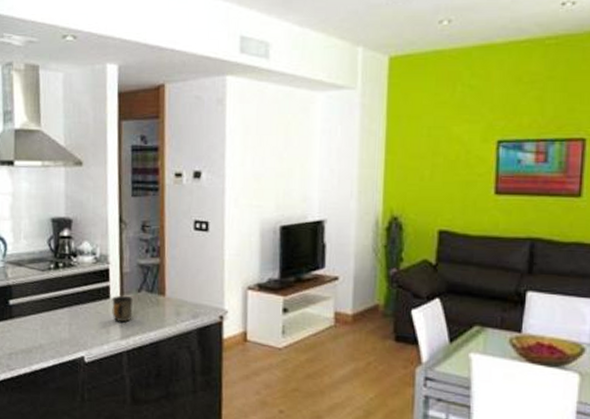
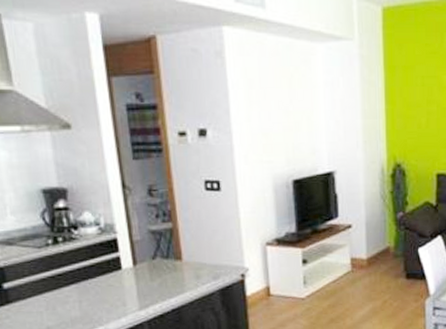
mug: present [112,295,133,322] -> none [124,264,149,292]

